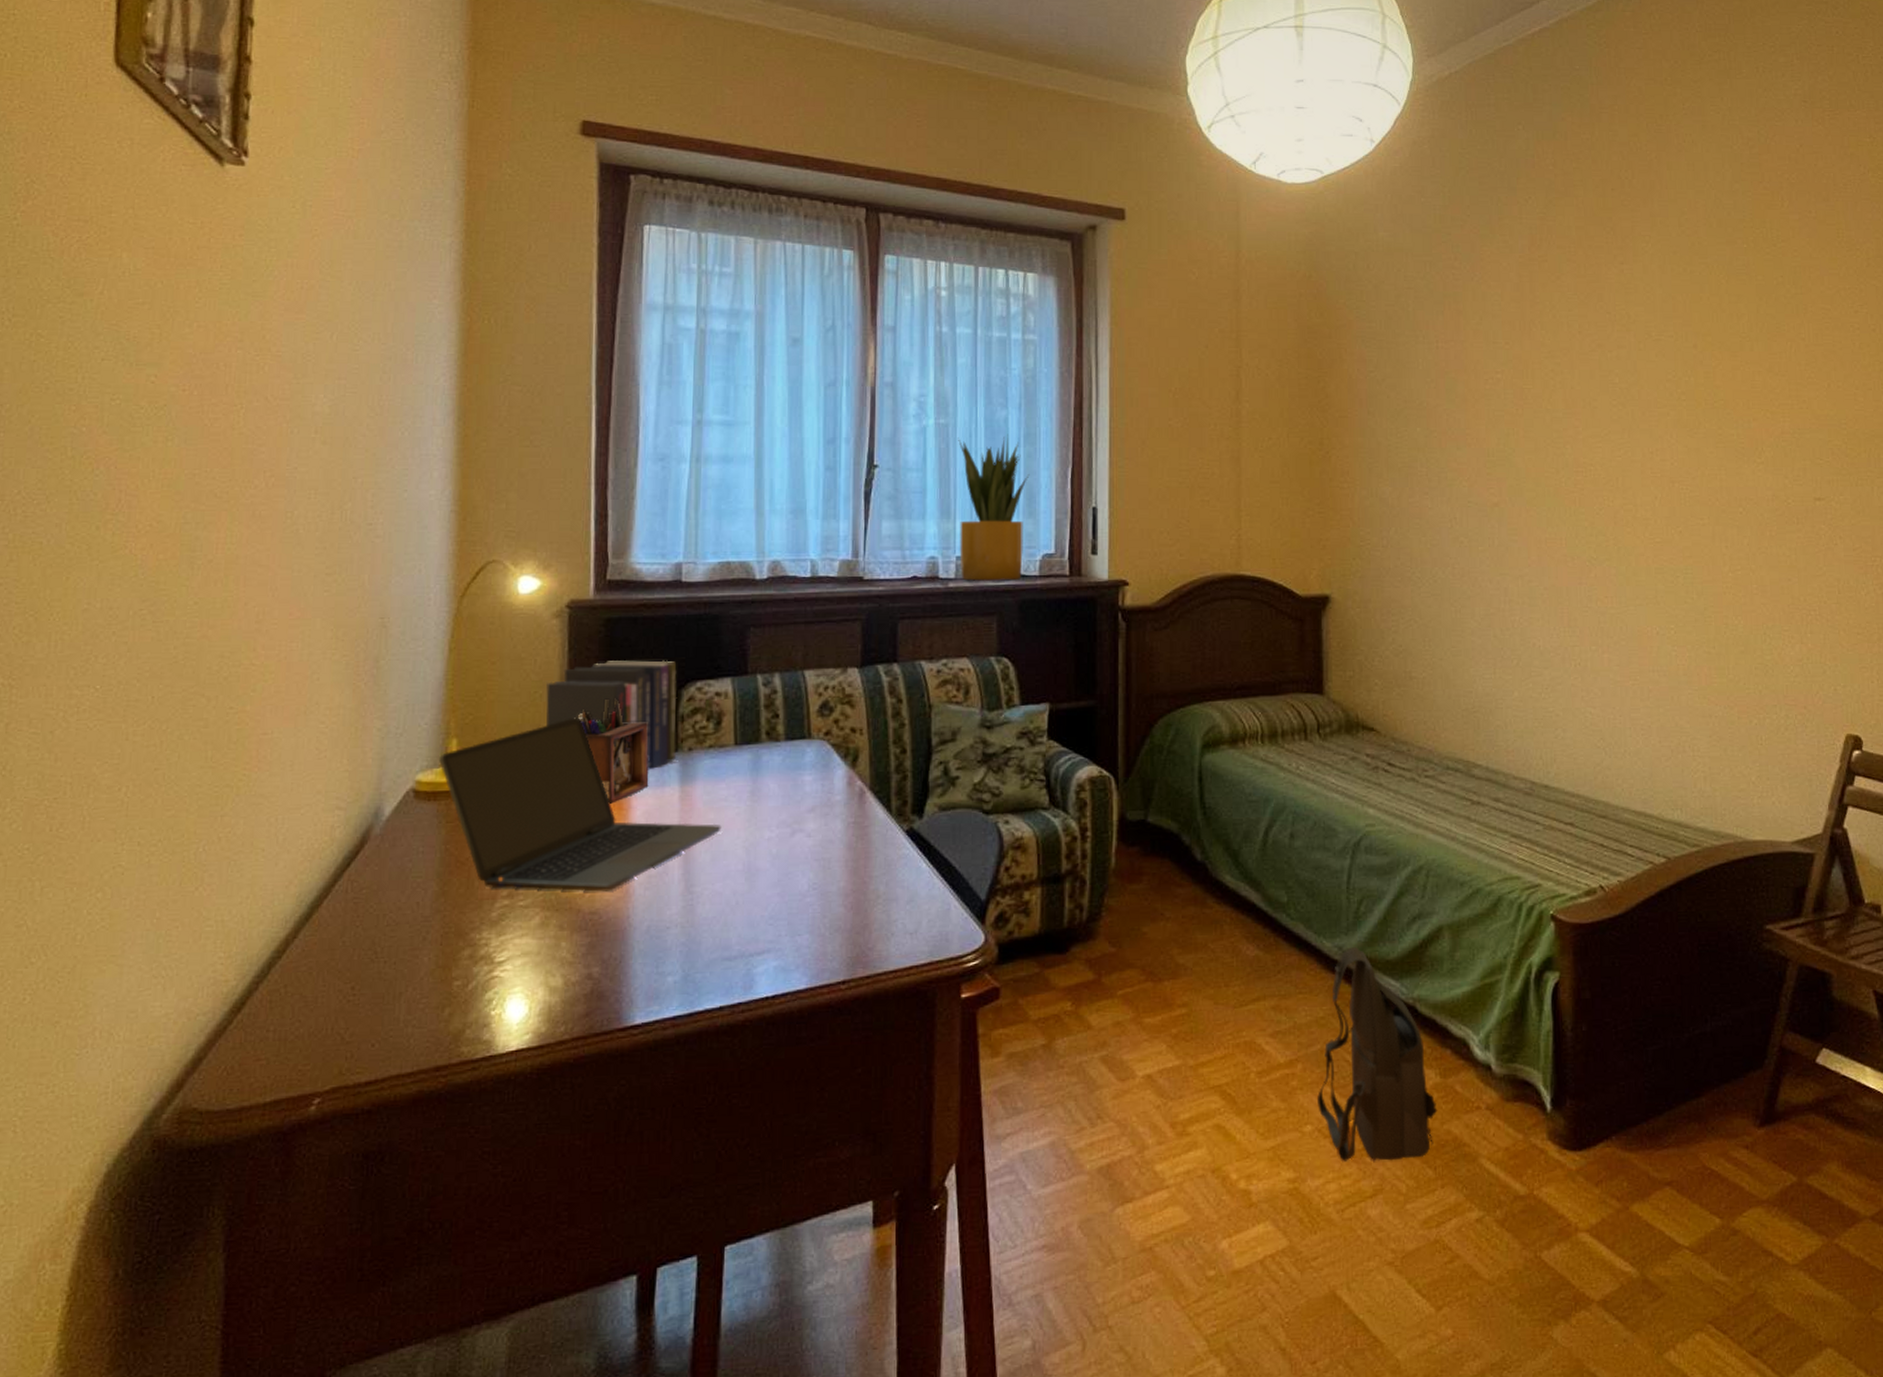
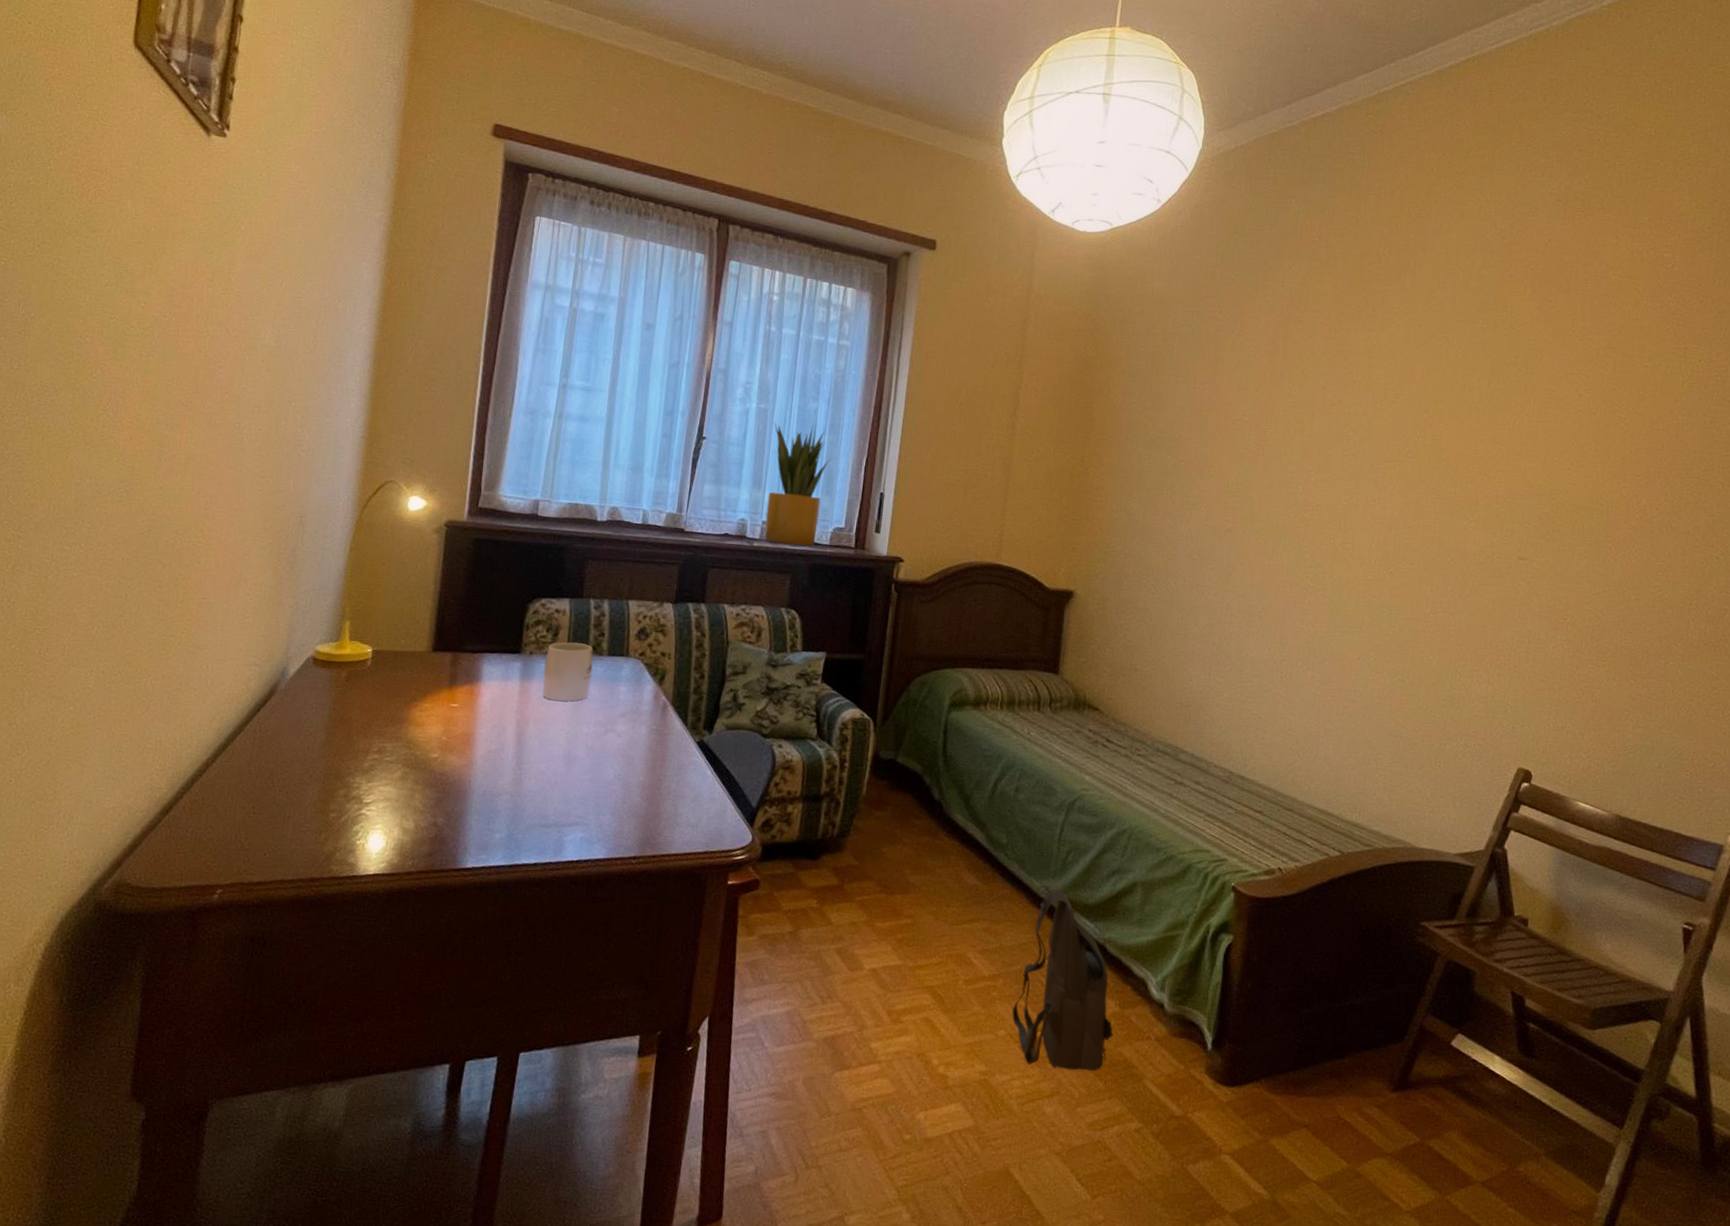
laptop: present [439,717,721,892] -> none [334,616,550,759]
books: present [546,660,677,770] -> none [420,573,528,666]
desk organizer: present [573,698,649,804] -> none [441,603,500,689]
mug: none [708,730,768,803] -> present [542,642,594,702]

